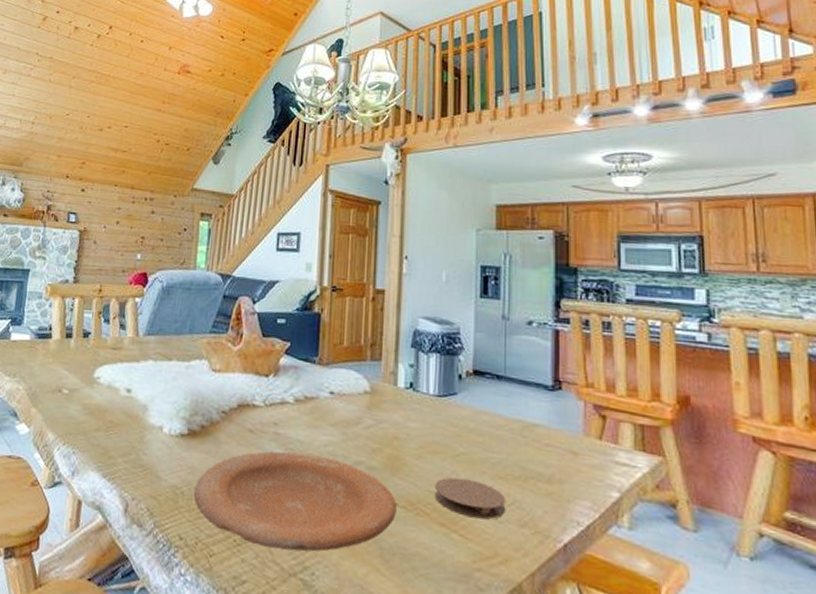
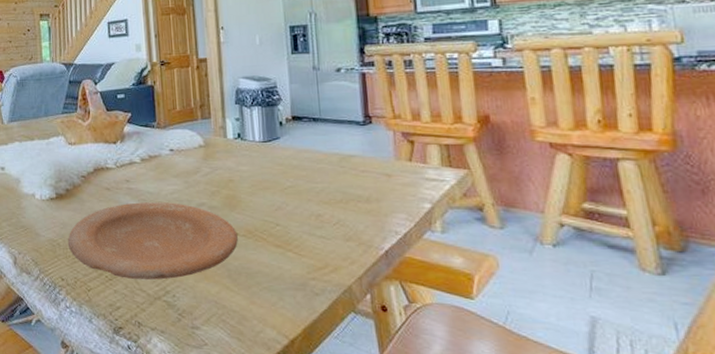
coaster: present [435,477,506,519] -> none [268,207,332,238]

